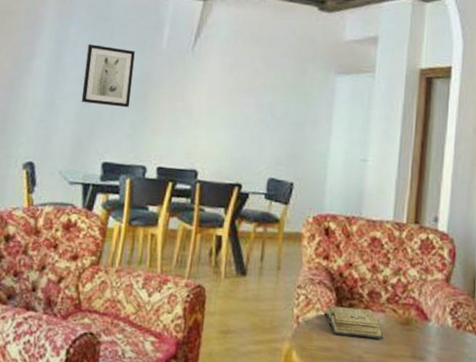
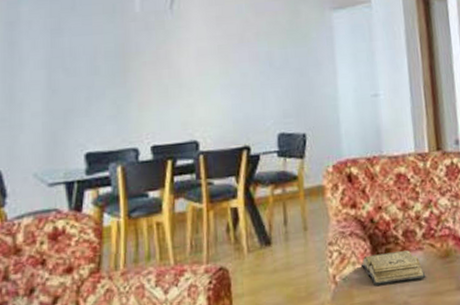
wall art: present [81,44,135,108] -> none [46,20,108,90]

